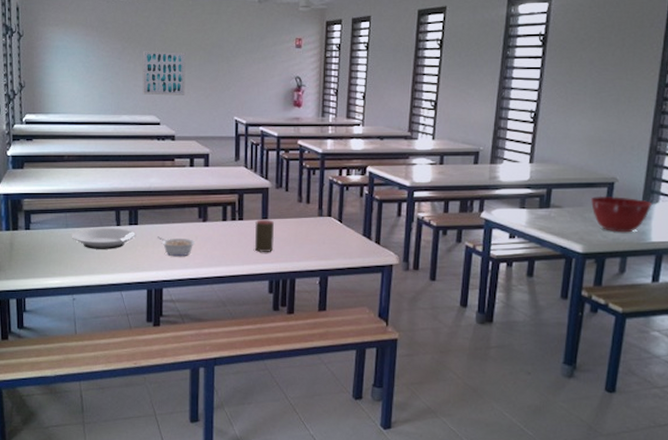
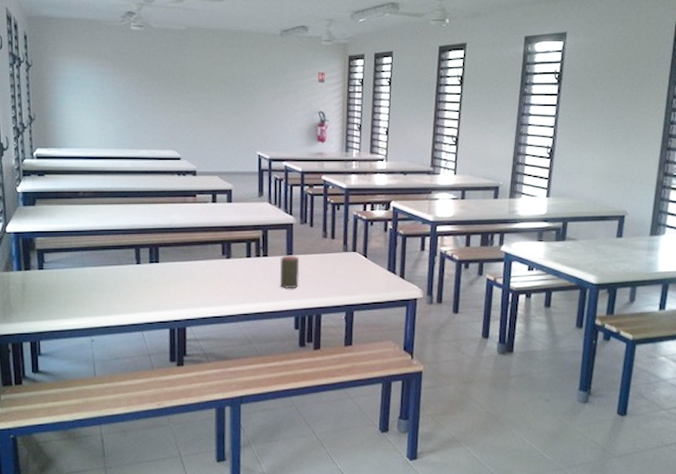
plate: present [71,227,137,249] -> none [88,265,158,289]
wall art: present [142,51,186,96] -> none [161,83,206,130]
legume: present [158,236,195,257] -> none [180,274,219,295]
mixing bowl: present [590,195,653,233] -> none [603,228,660,264]

